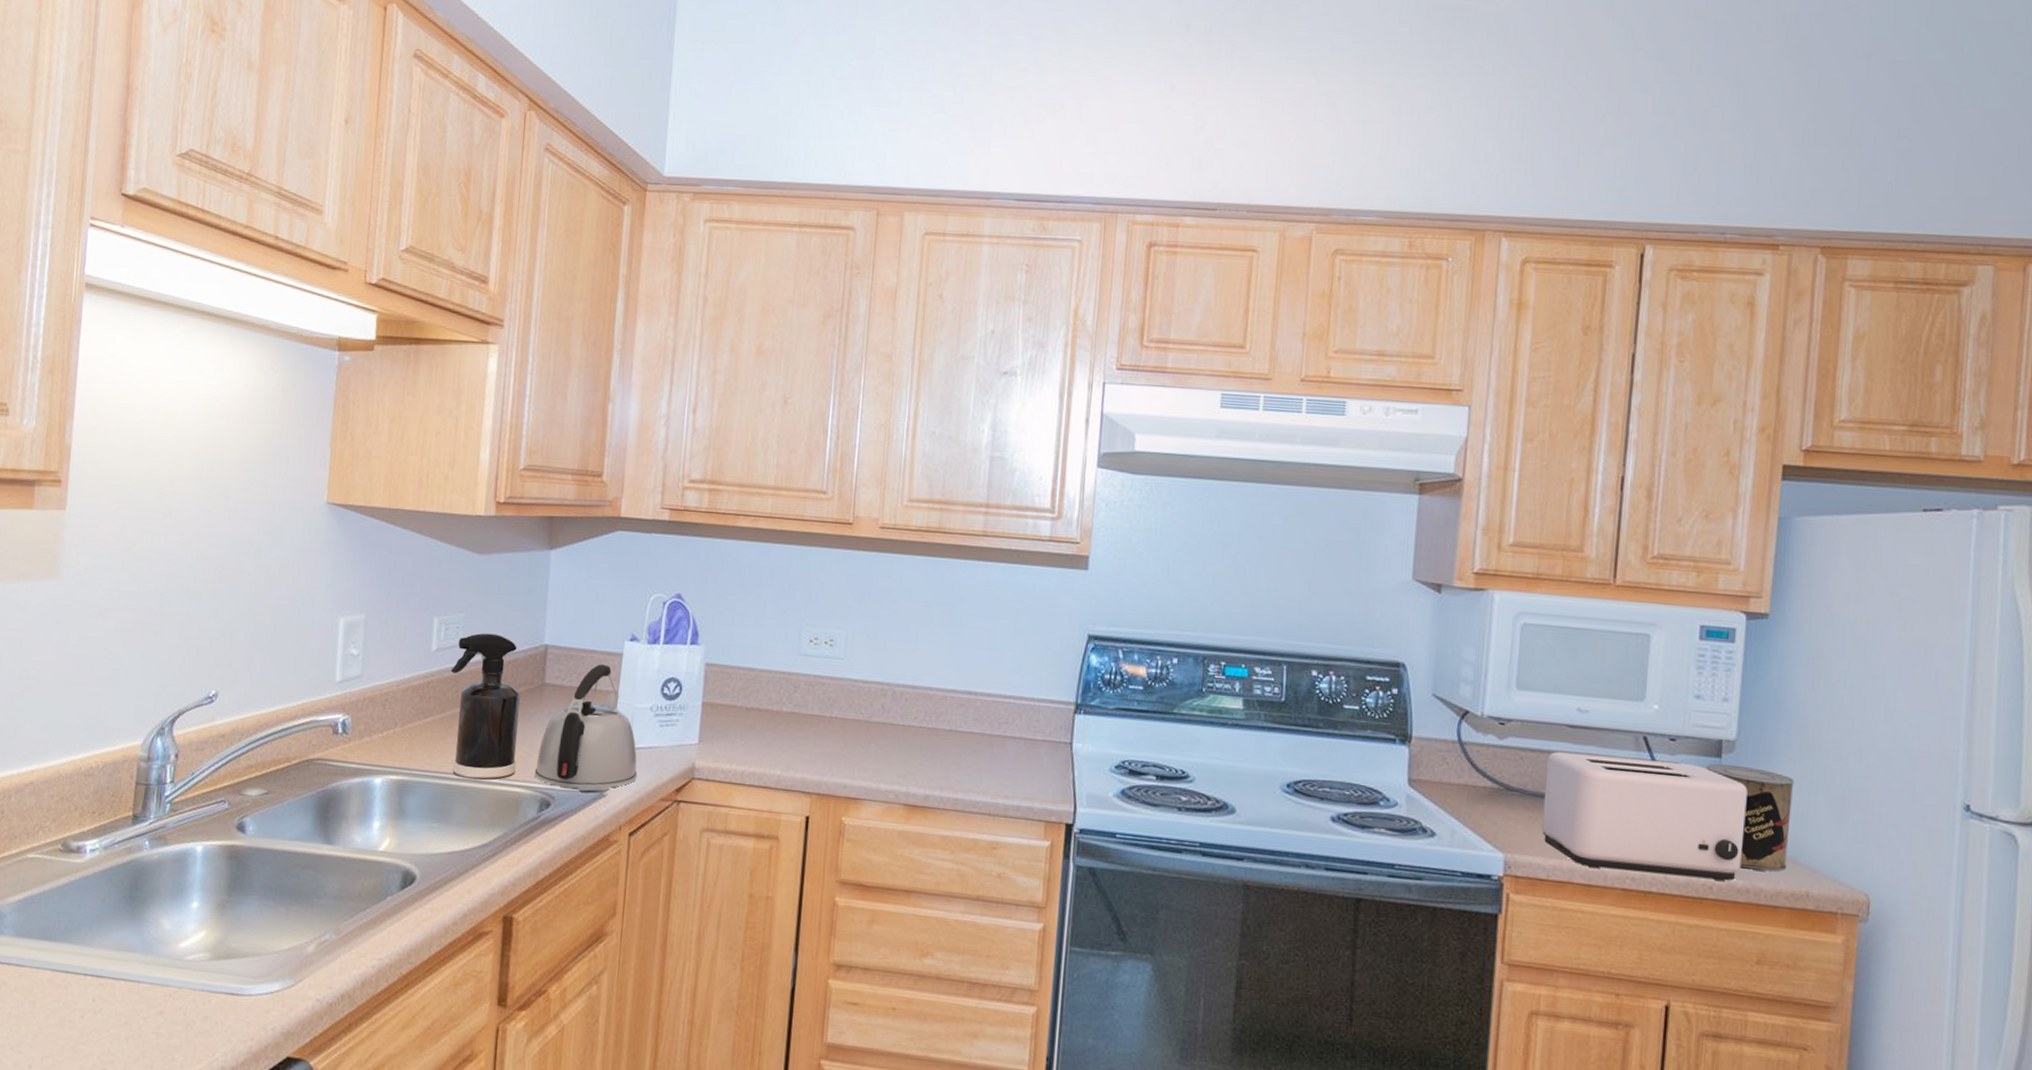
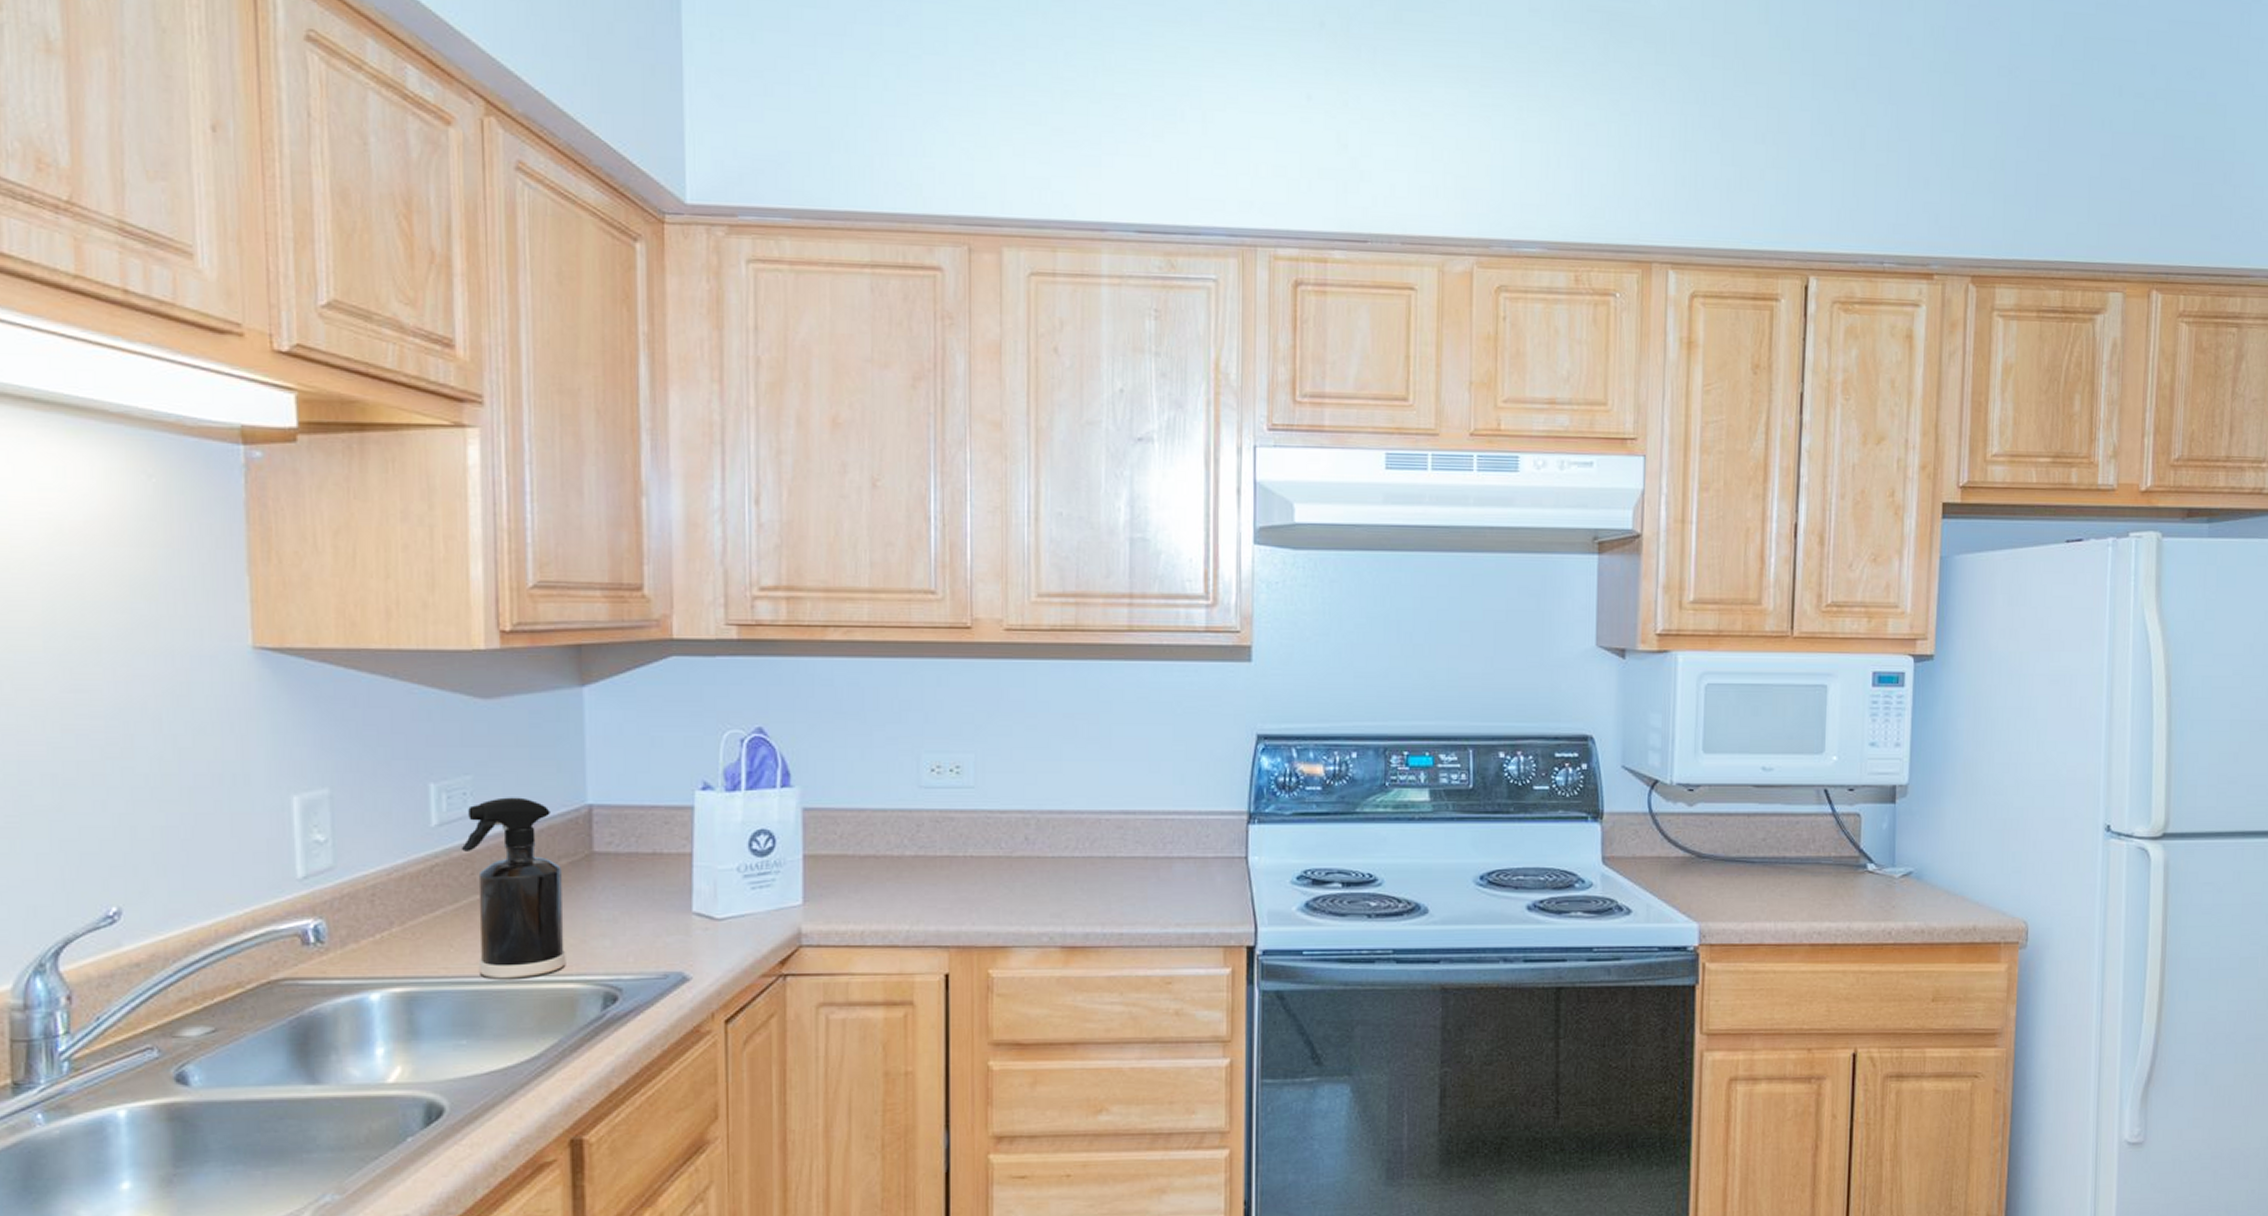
kettle: present [534,664,638,794] -> none [591,822,729,979]
toaster: present [1542,752,1748,881] -> none [1733,813,1920,926]
tin can: present [1706,764,1795,872] -> none [1882,809,1961,910]

